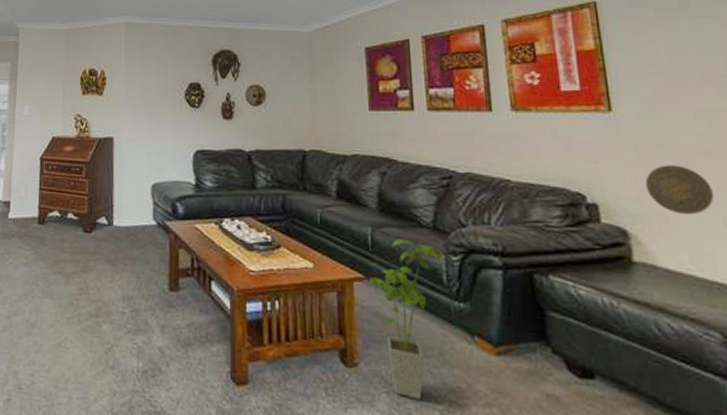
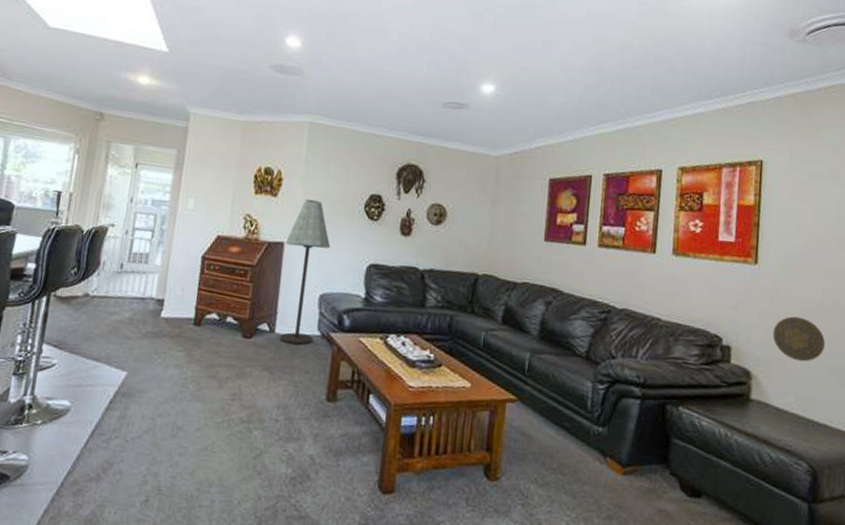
floor lamp: none [114,94,157,236] -> present [279,199,331,345]
house plant: present [369,239,444,400] -> none [521,365,592,512]

